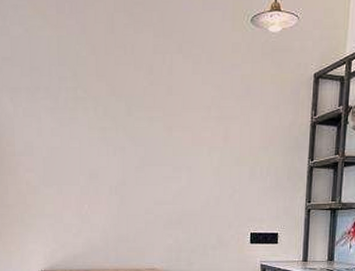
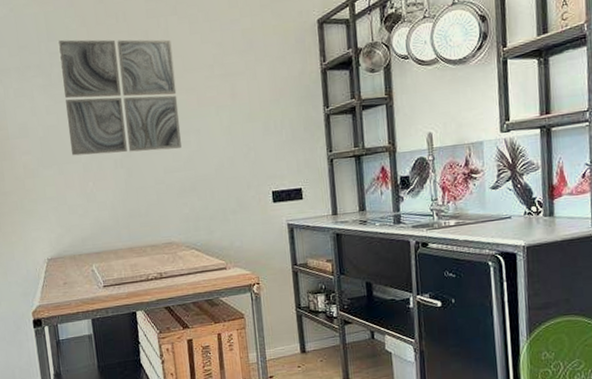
wall art: none [67,66,174,183] -> present [57,39,181,156]

